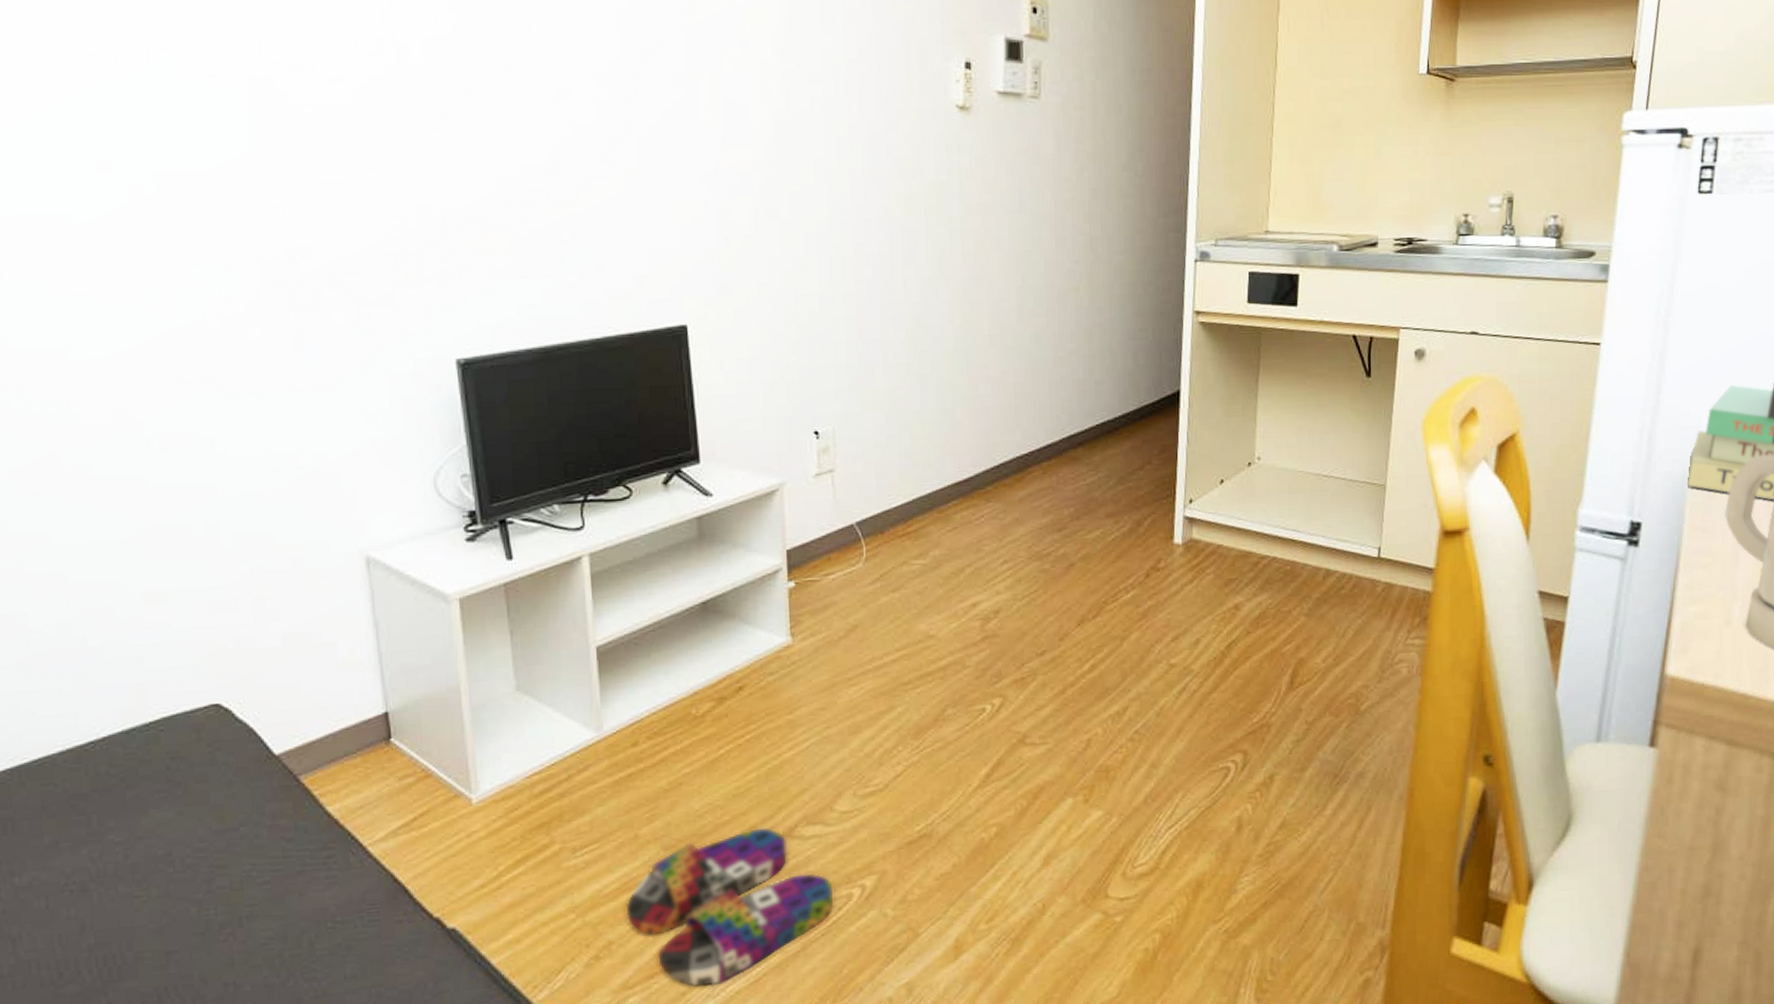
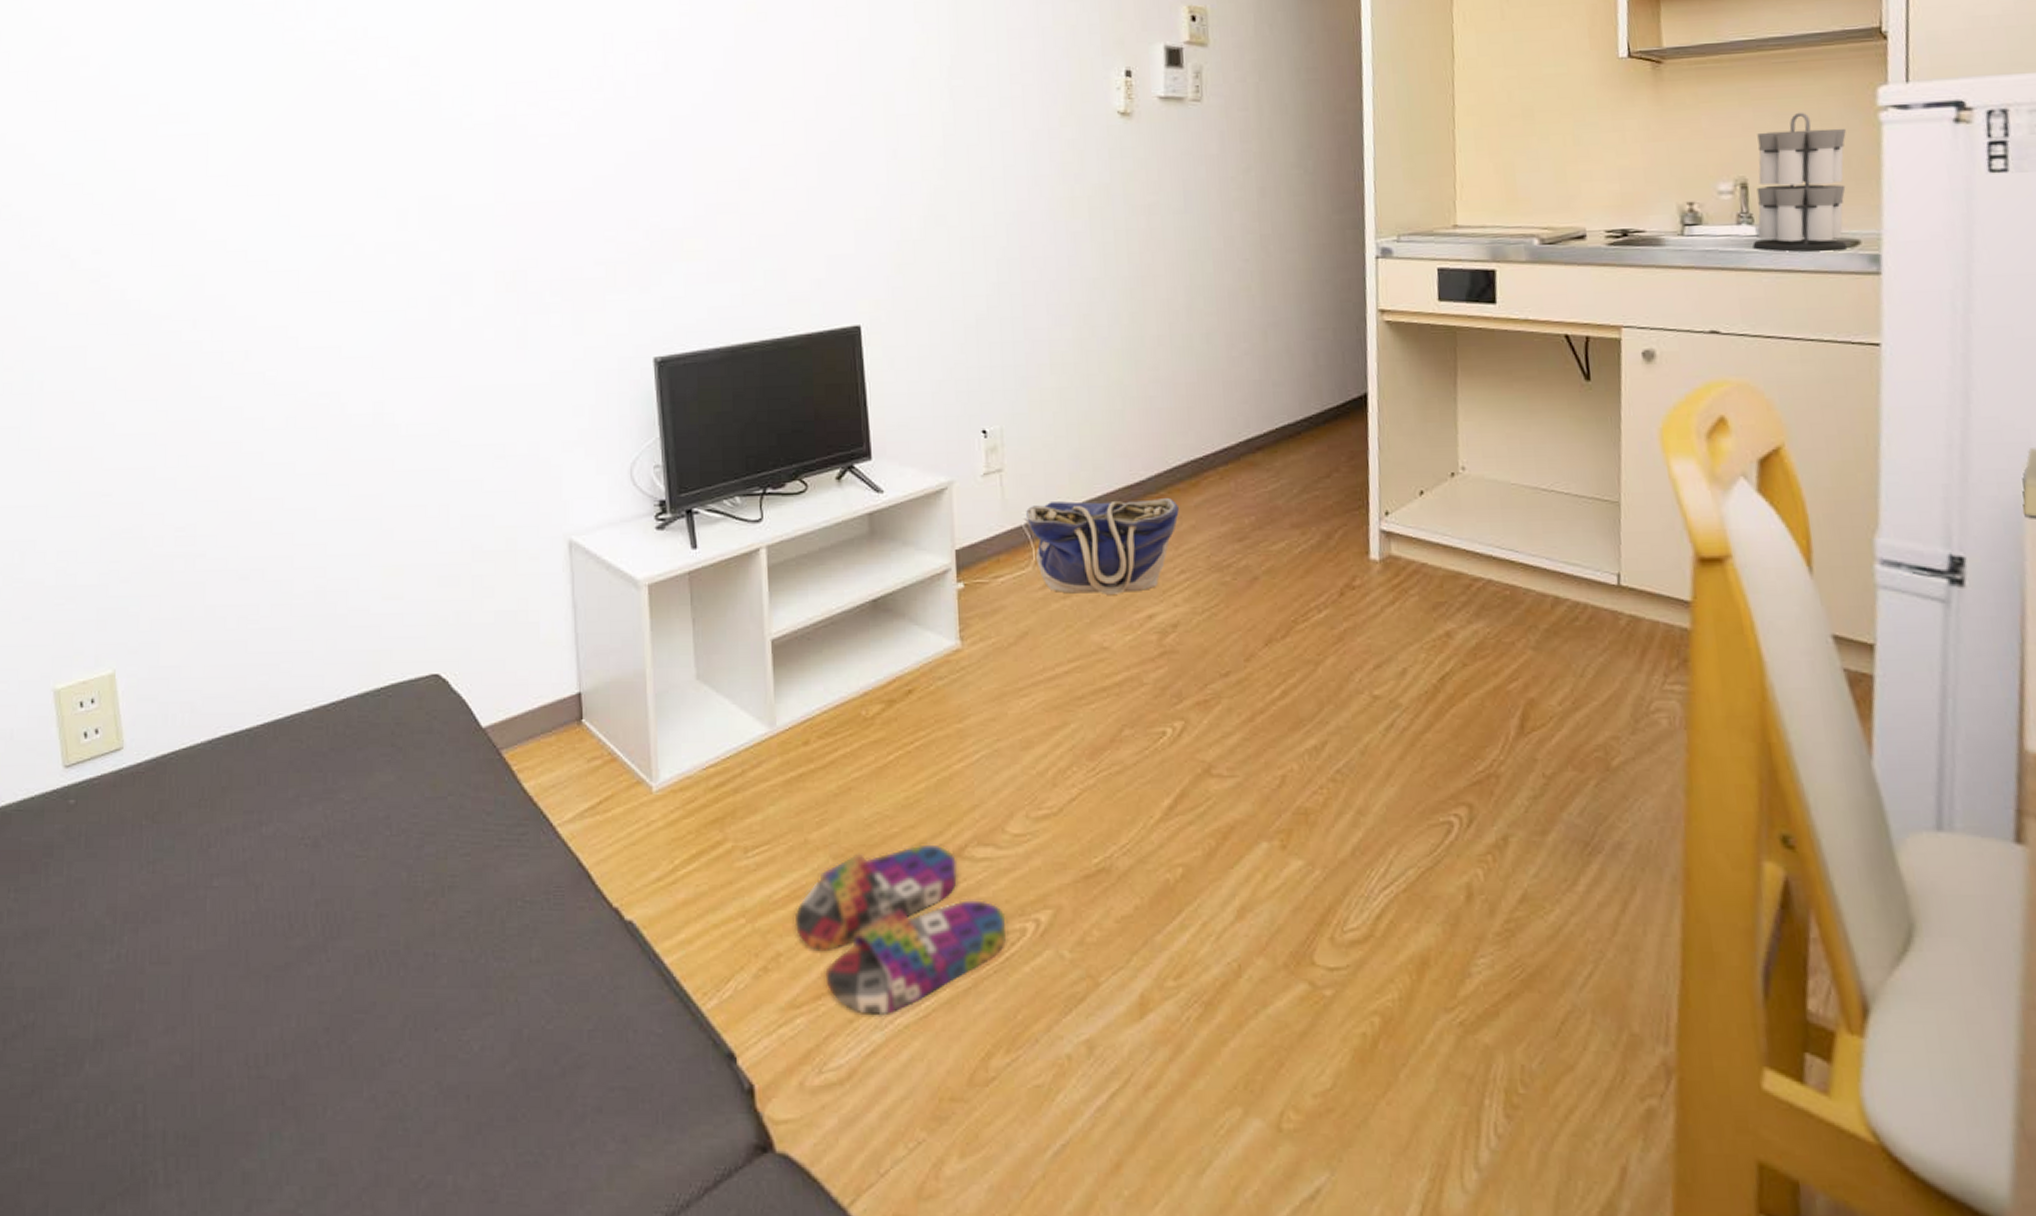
tote bag: none [855,492,1004,587] -> present [1023,497,1179,595]
spice rack: none [1512,133,1595,263] -> present [1753,112,1848,253]

